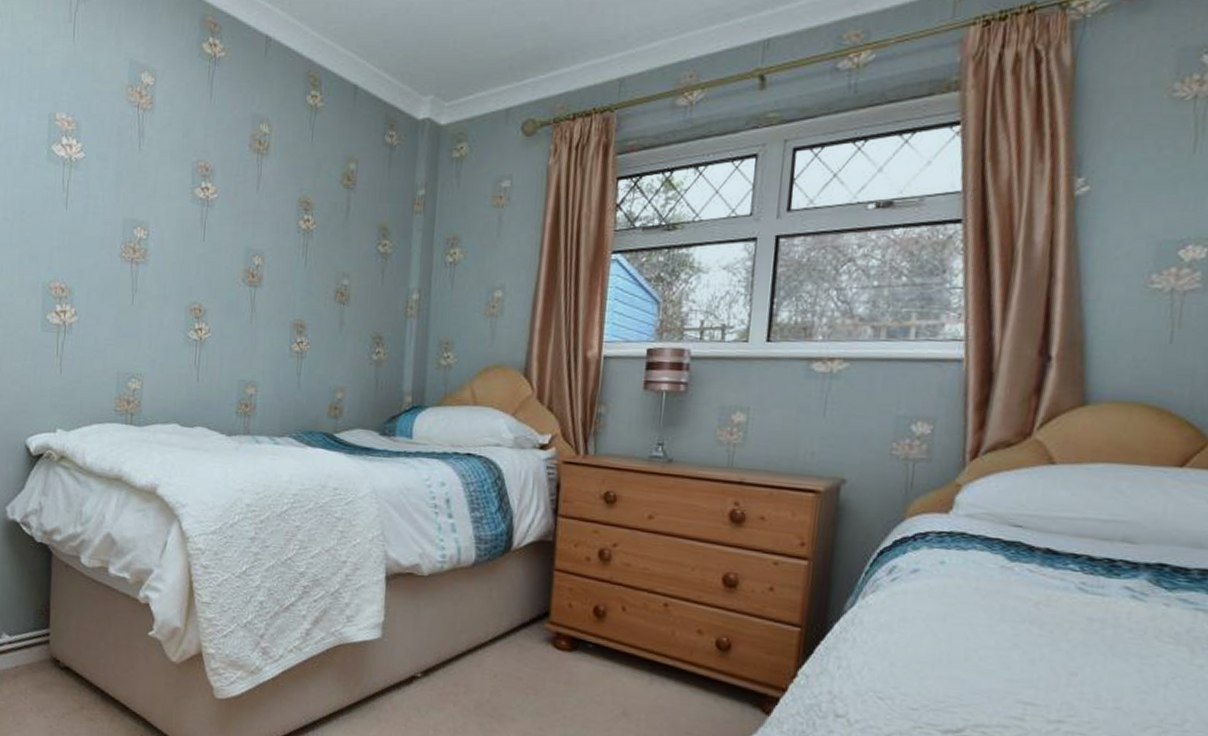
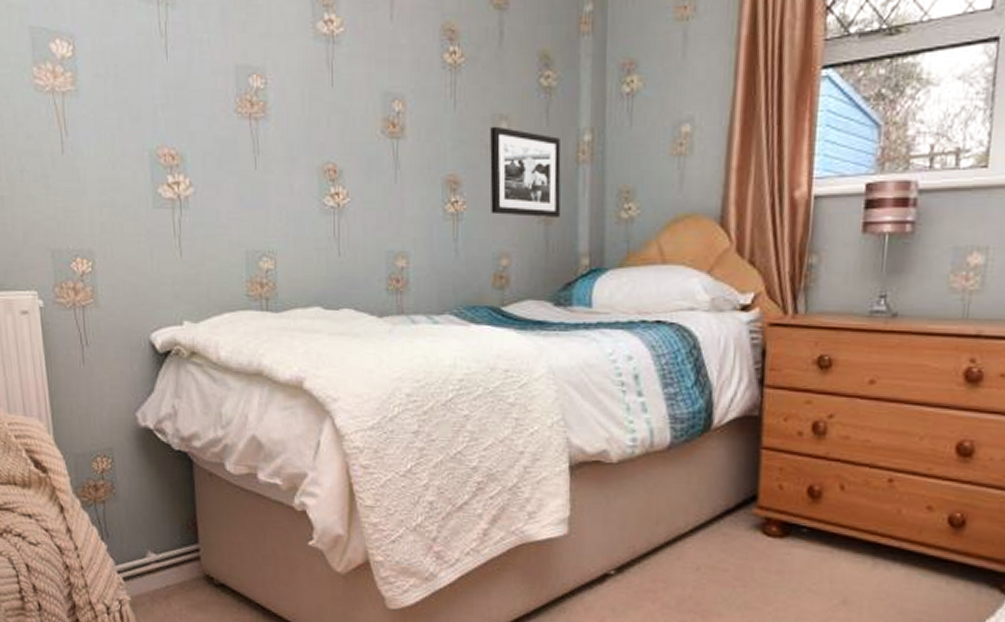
picture frame: none [330,282,393,361] -> present [490,126,561,217]

